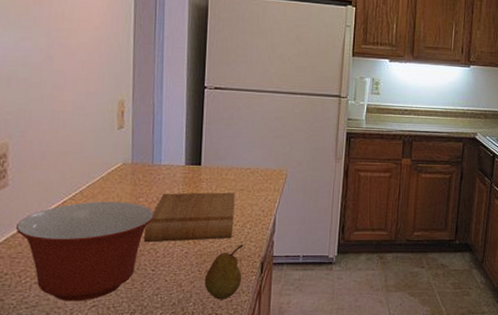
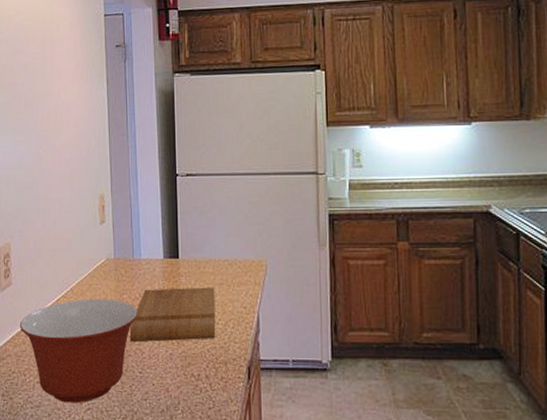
fruit: present [204,244,244,300] -> none [190,345,229,408]

